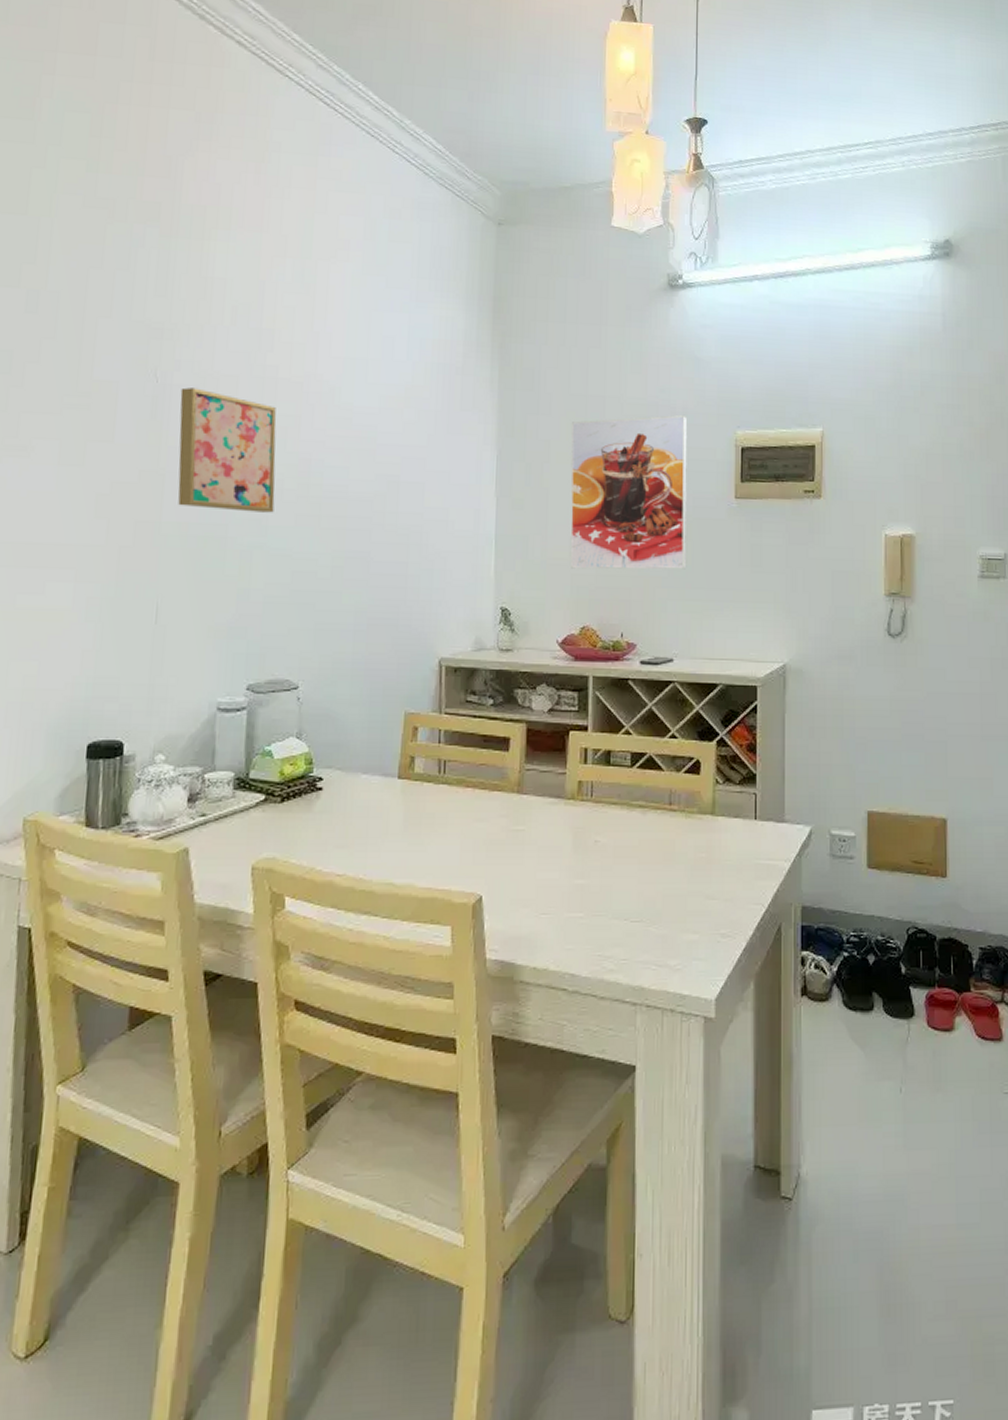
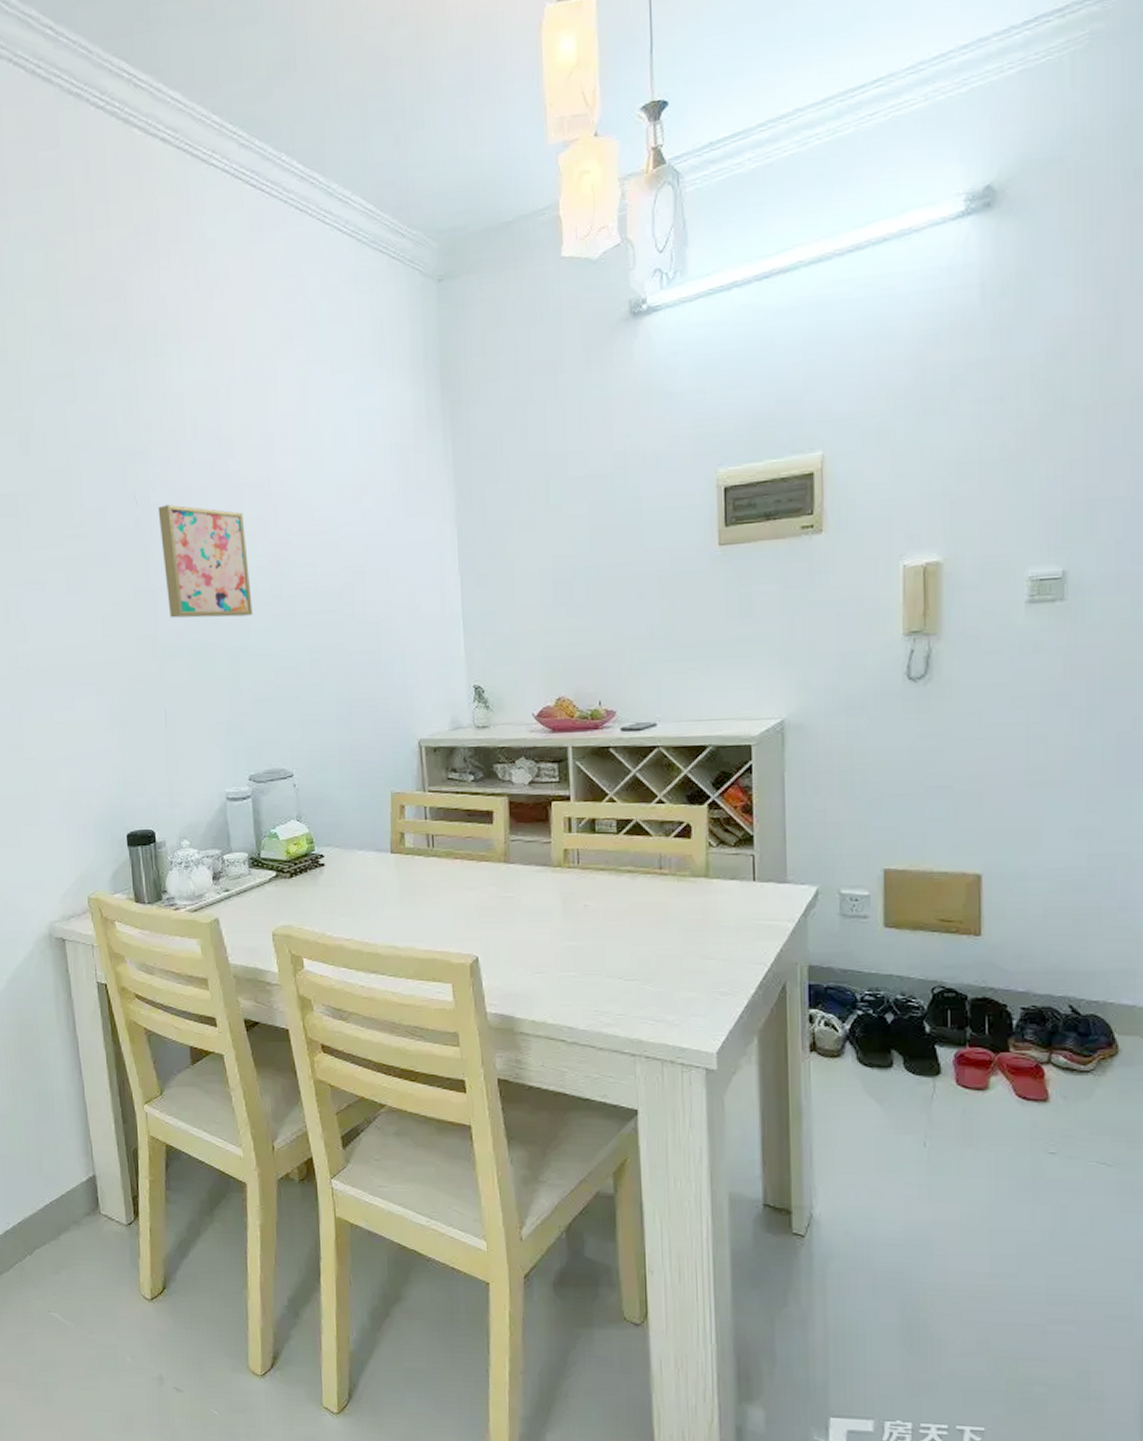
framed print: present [570,415,688,570] -> none [533,461,667,640]

